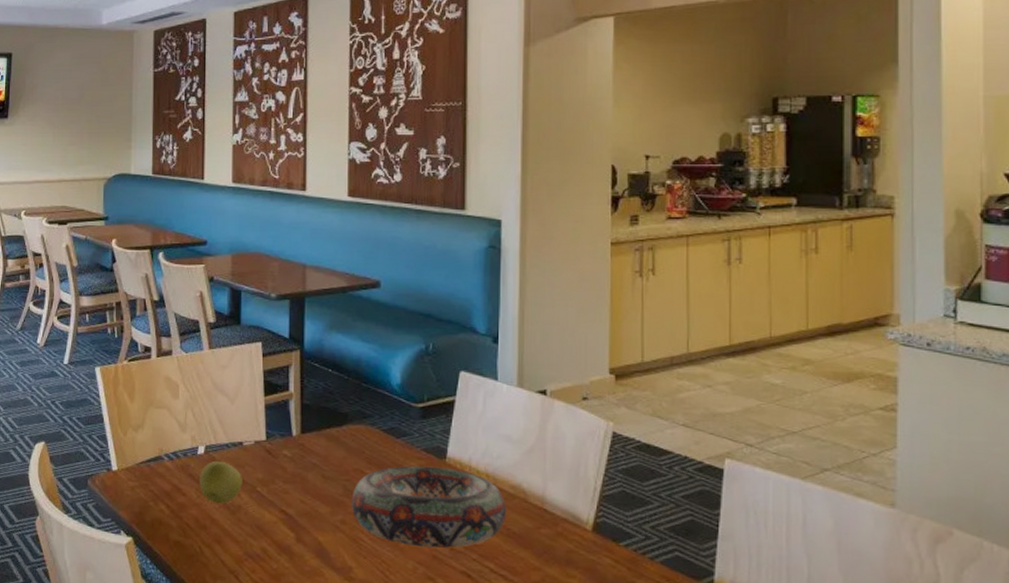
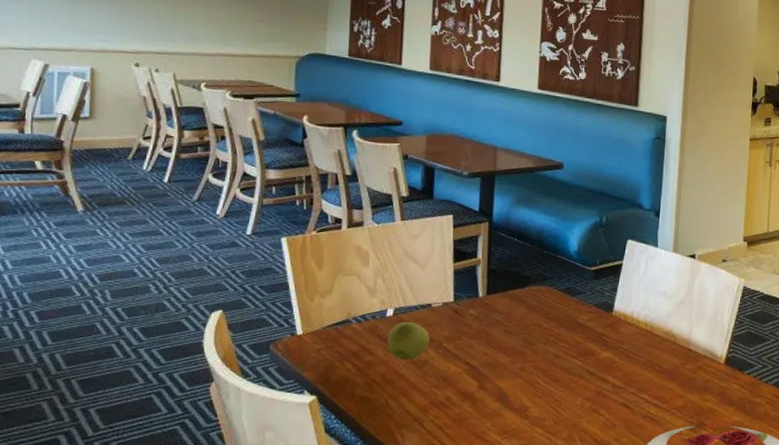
decorative bowl: present [351,465,507,549] -> none [530,318,660,386]

